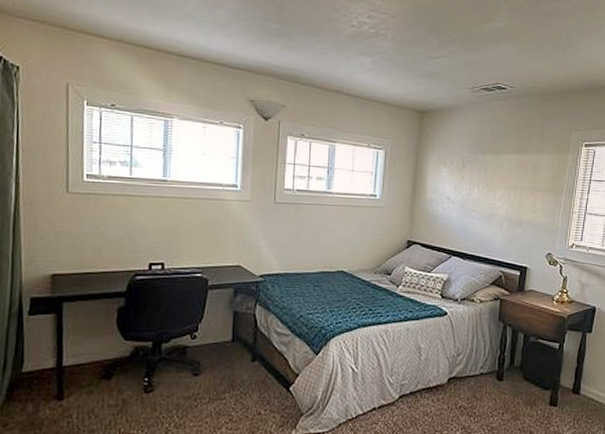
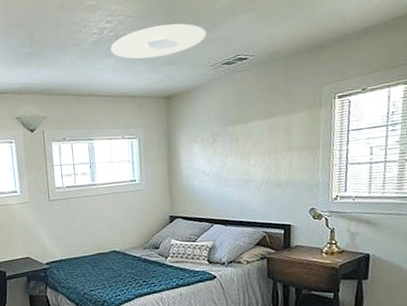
ceiling light: none [369,33,469,68] -> present [110,23,206,59]

